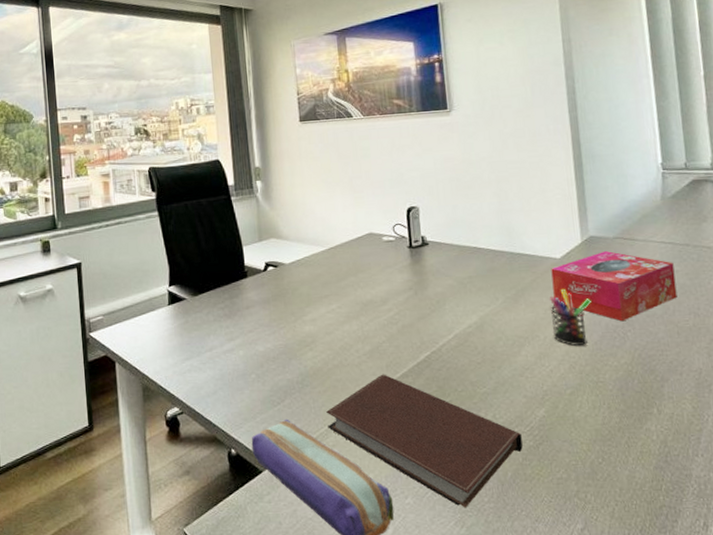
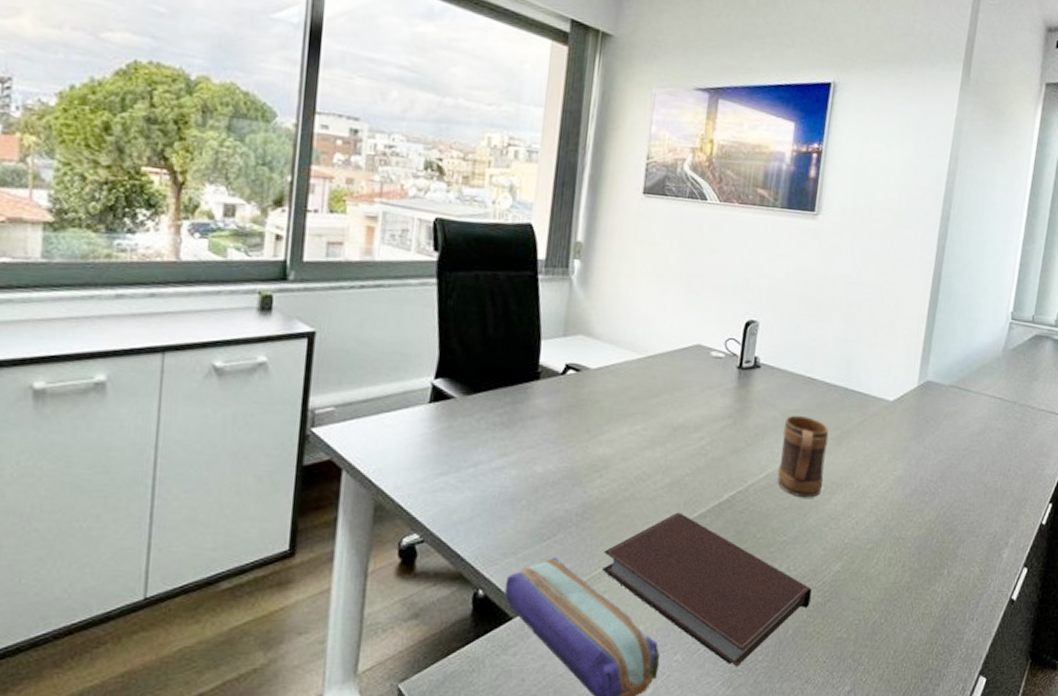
mug: none [461,280,510,352] -> present [777,415,829,498]
pen holder: present [550,289,591,346] -> none [868,436,912,499]
tissue box: present [551,251,677,322] -> none [877,399,998,477]

